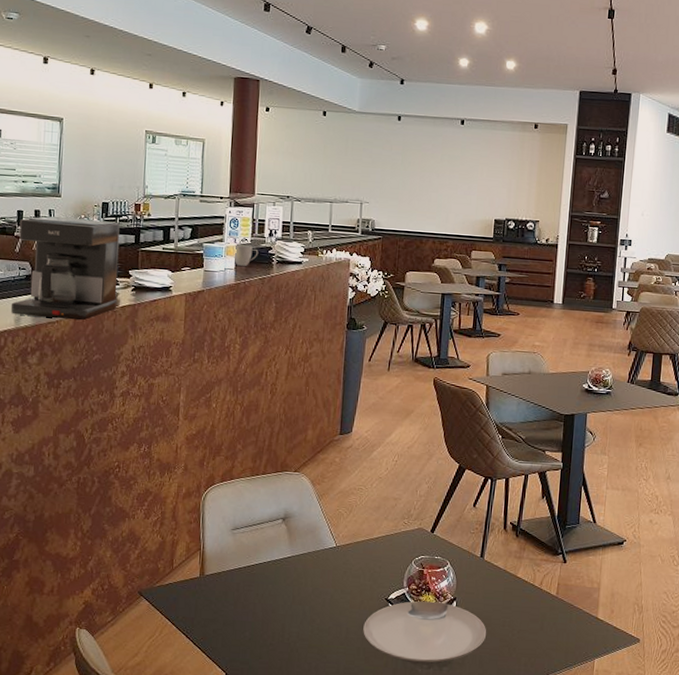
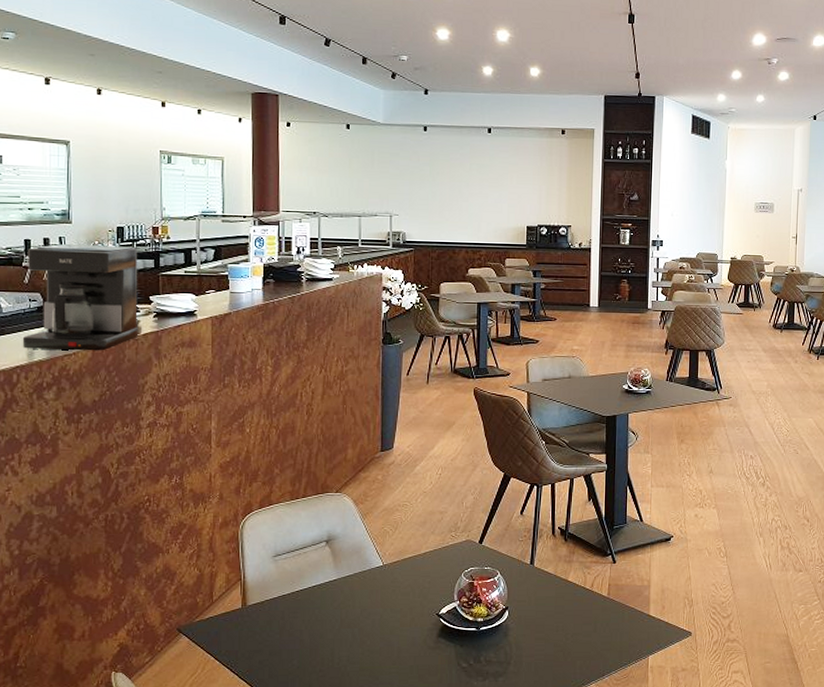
mug: present [233,244,259,266] -> none [259,264,287,285]
plate: present [363,600,487,664] -> none [415,612,541,677]

